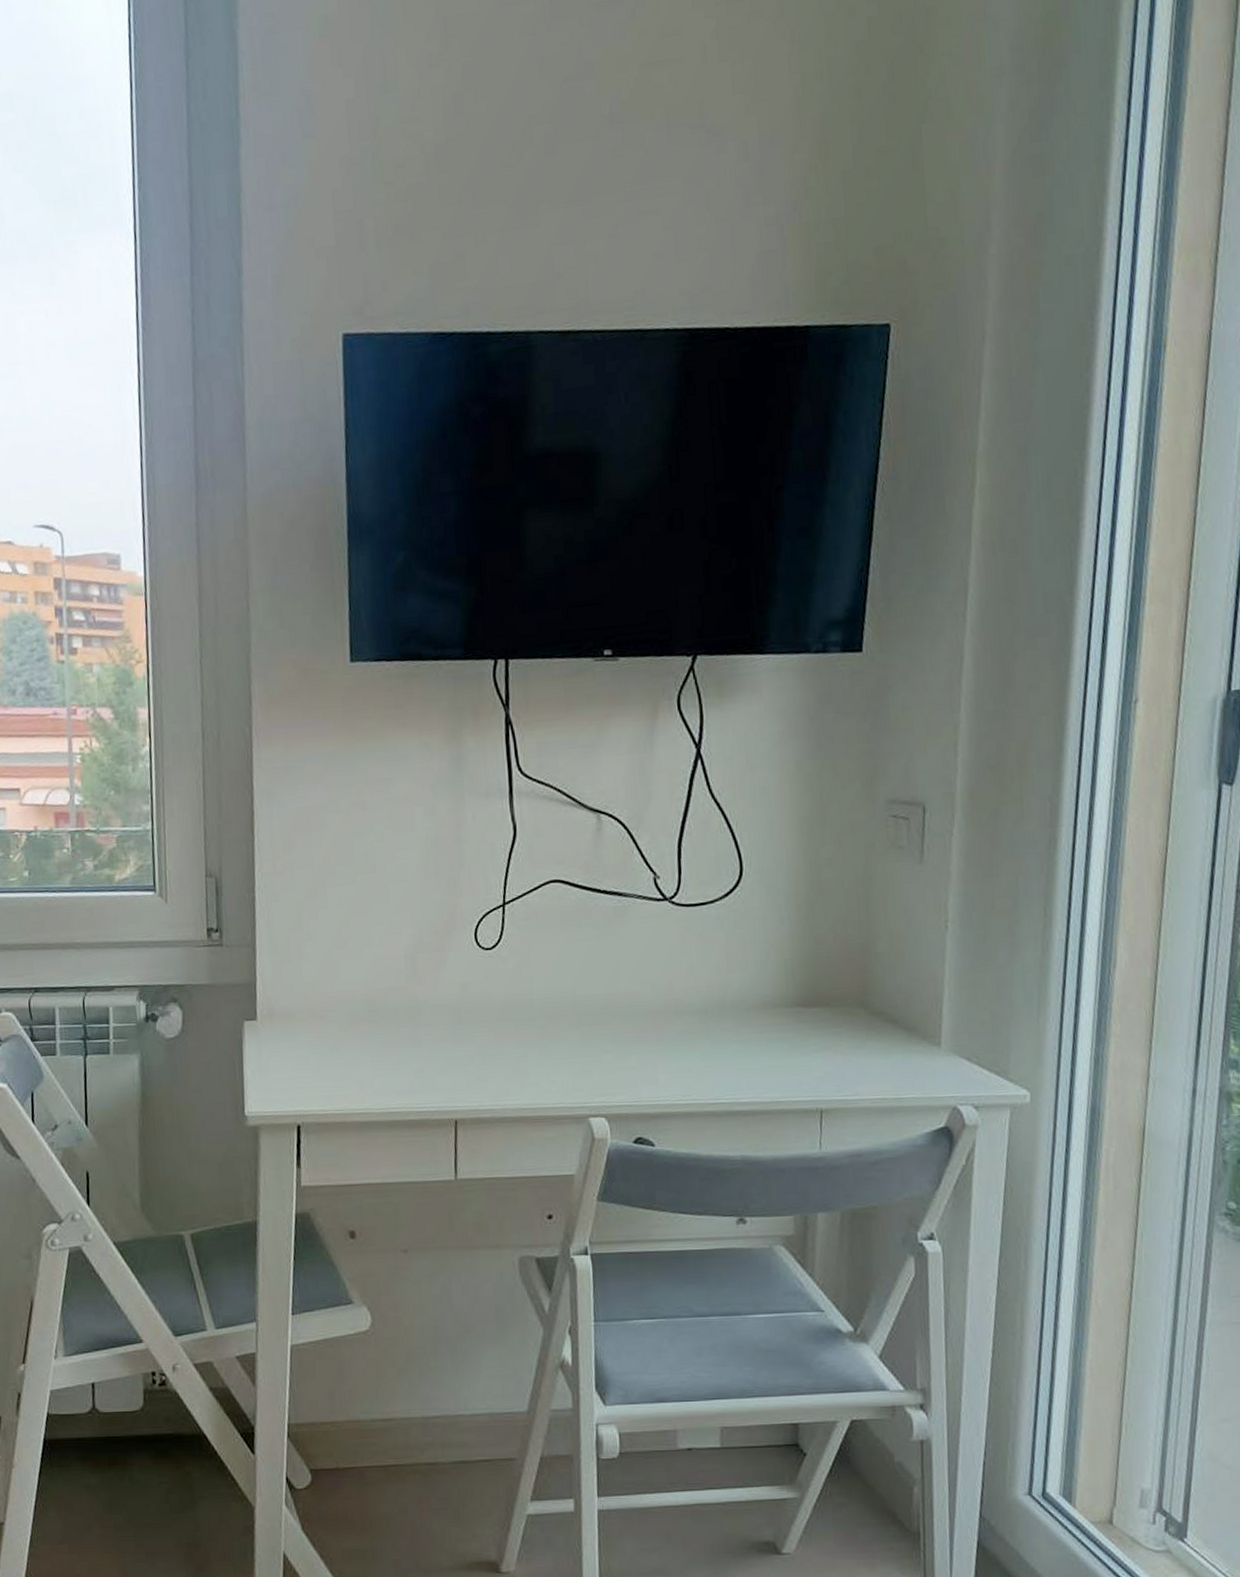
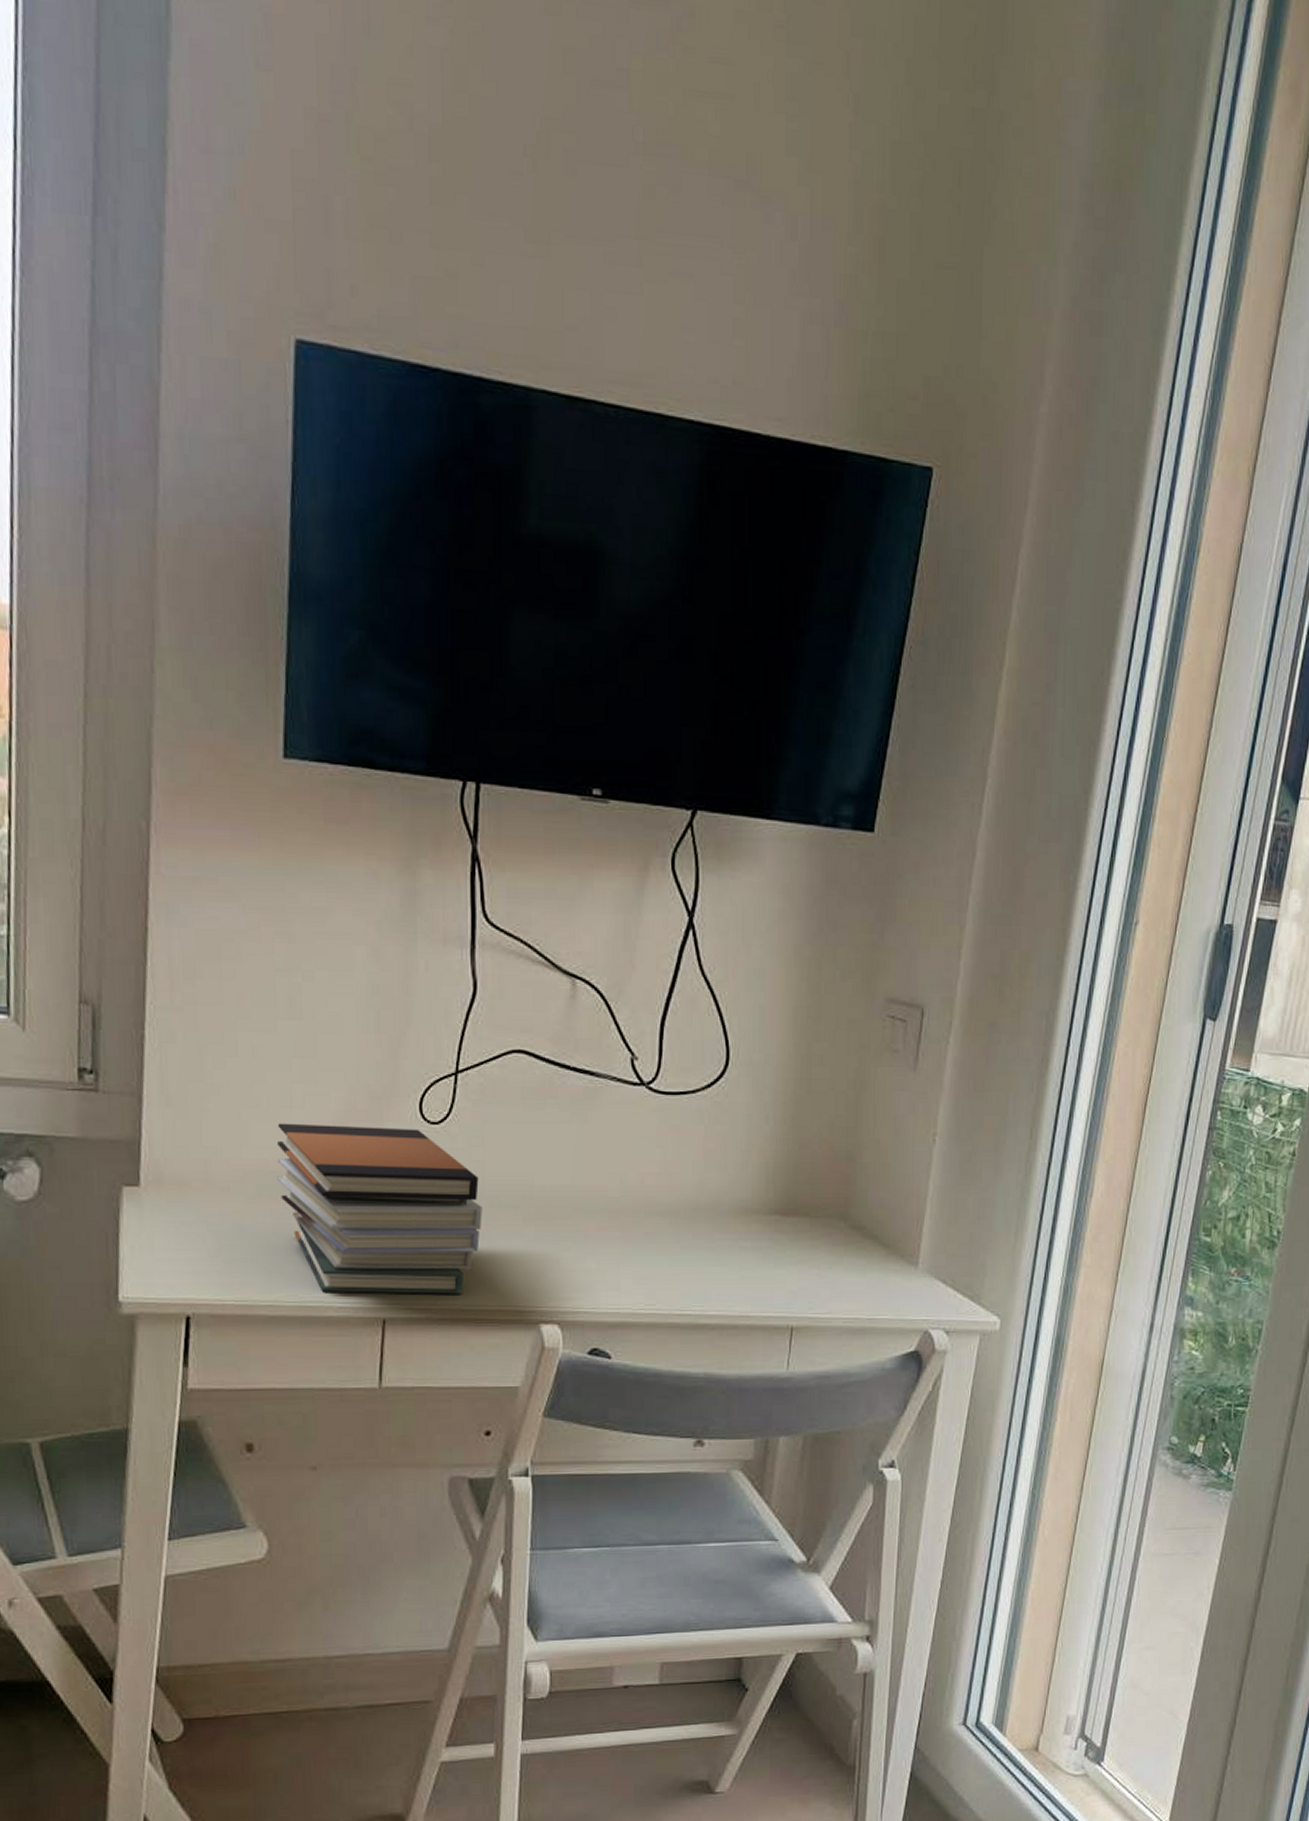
book stack: none [360,955,534,1099] -> present [277,1123,482,1294]

